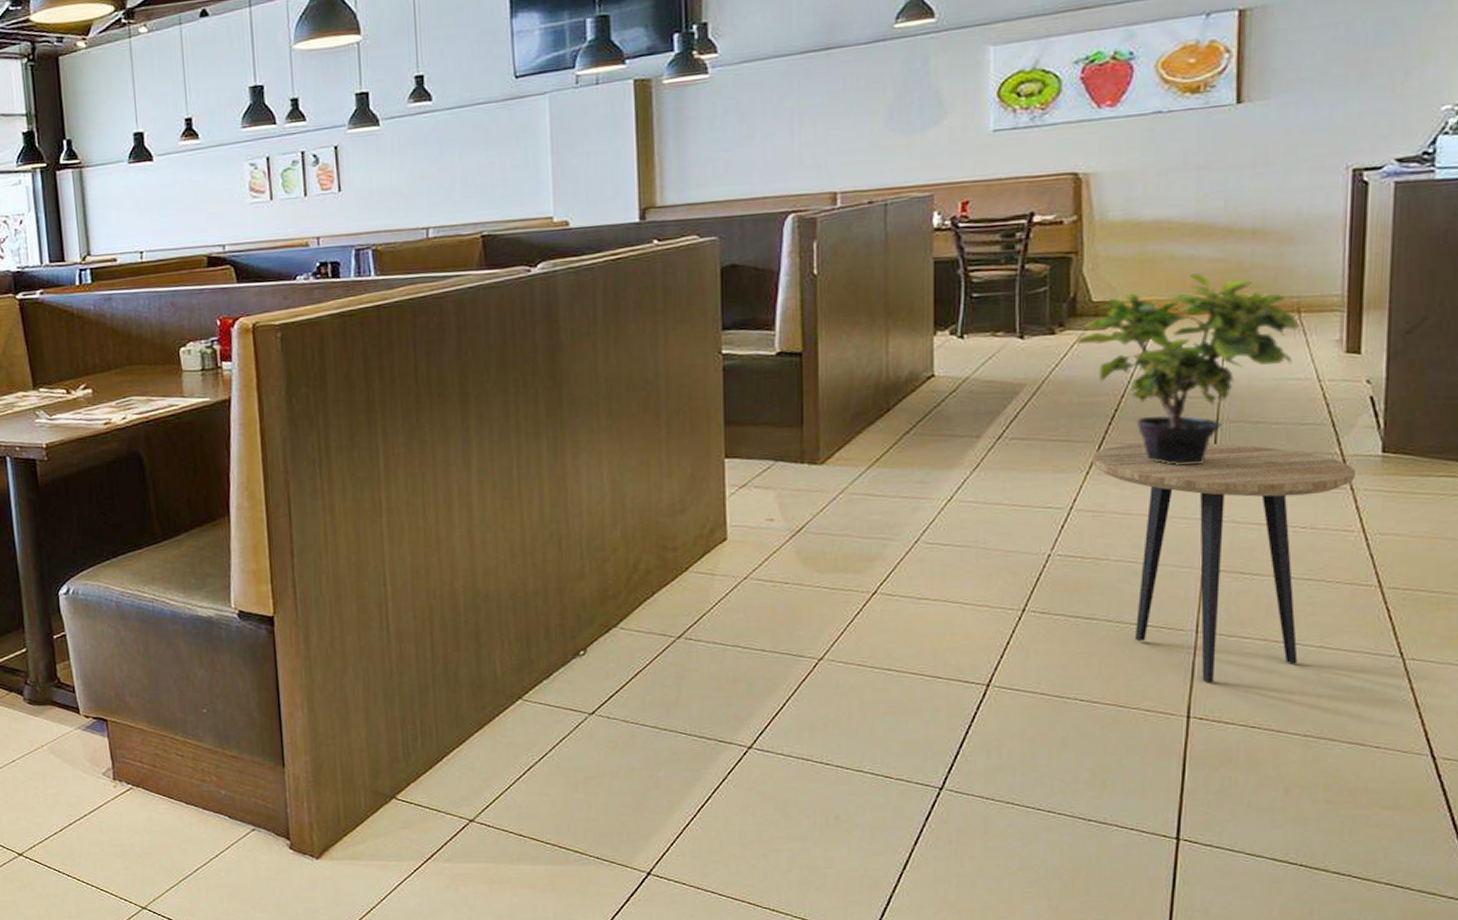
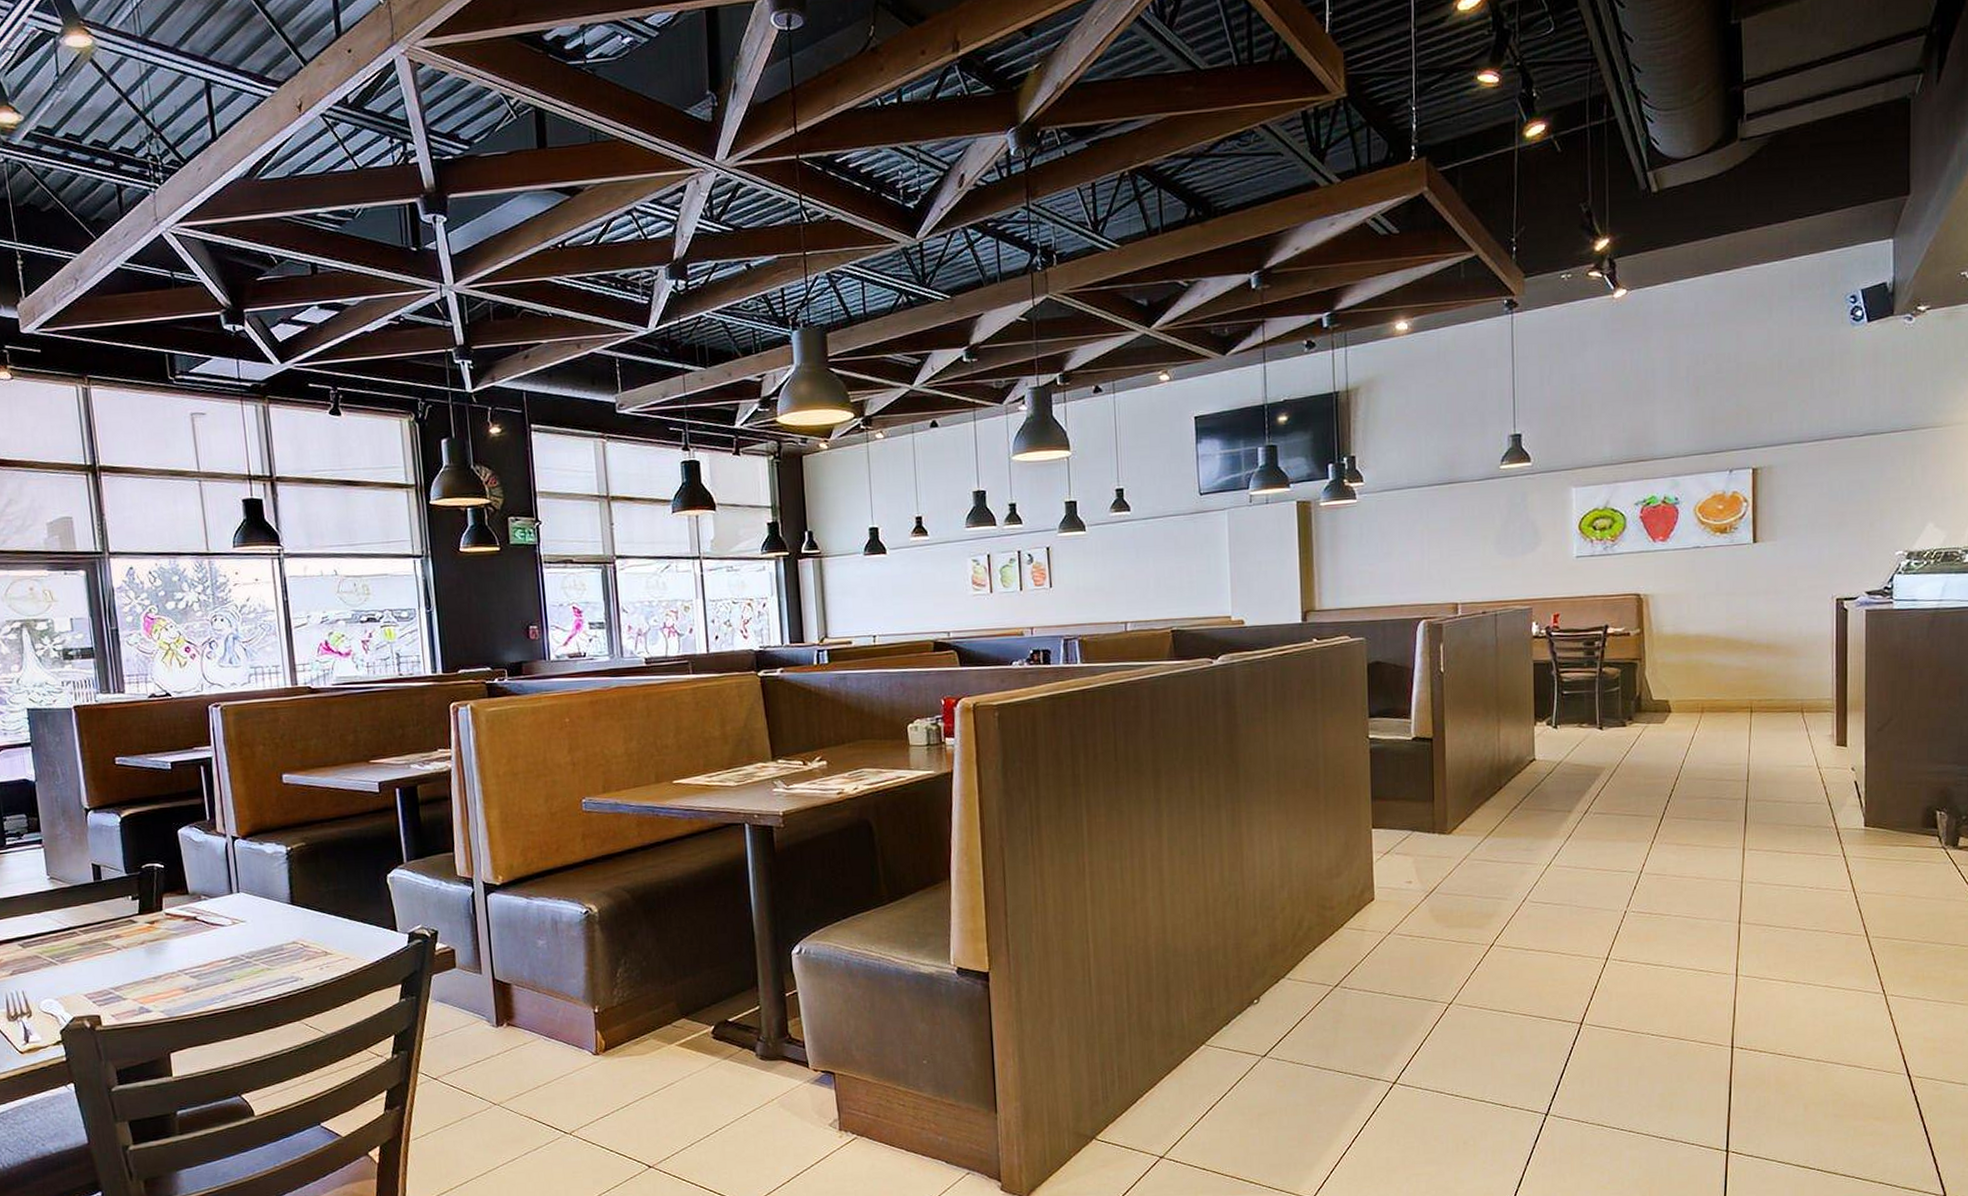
potted plant: present [1074,272,1303,466] -> none [1640,678,1805,837]
side table: present [1091,443,1355,683] -> none [1655,817,1846,1018]

